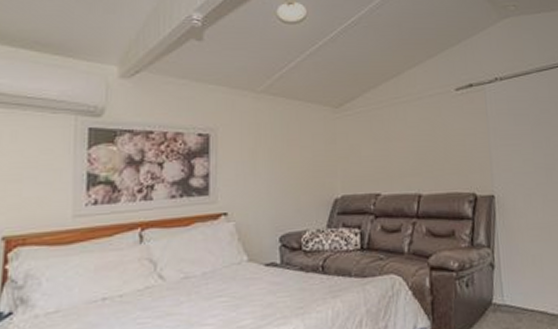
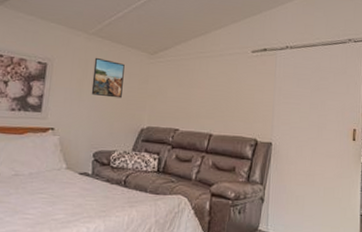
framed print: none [267,119,306,167] -> present [91,57,125,99]

